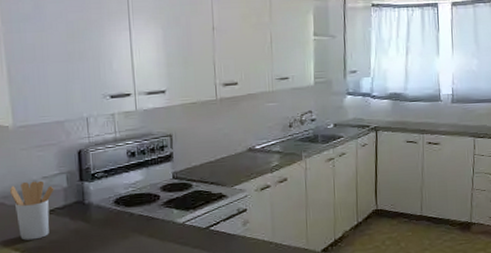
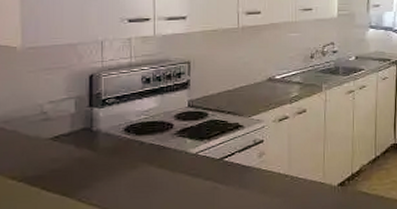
utensil holder: present [9,180,54,240] -> none [11,105,61,169]

